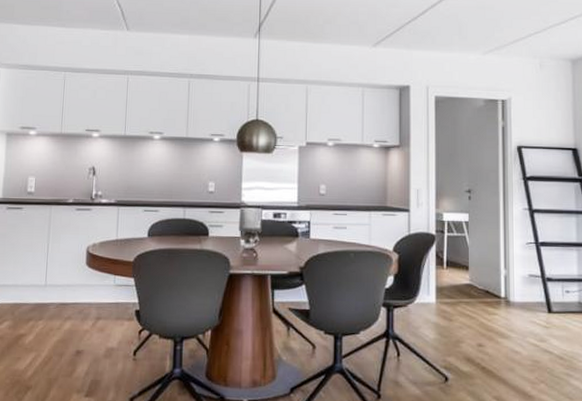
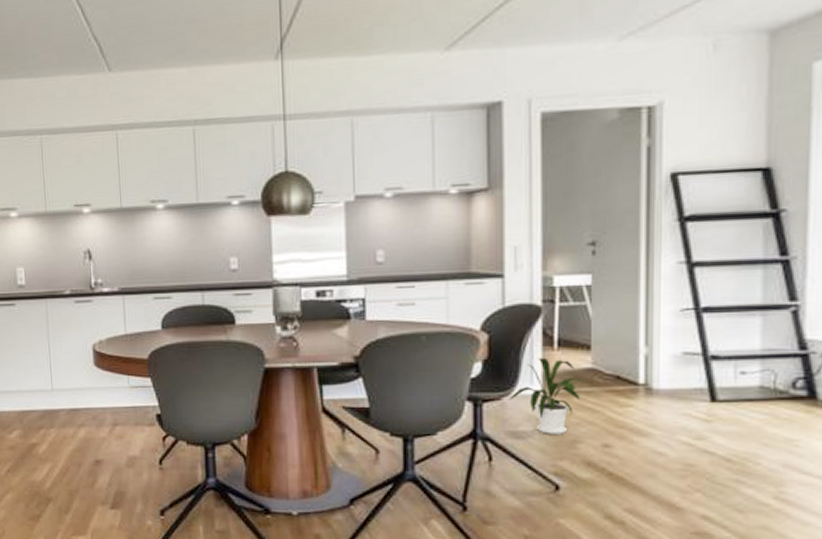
house plant: none [412,274,466,335] -> present [508,357,586,434]

